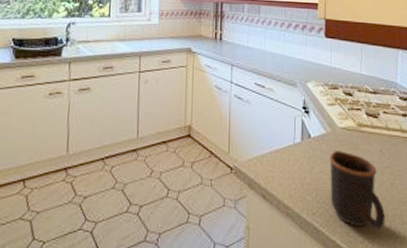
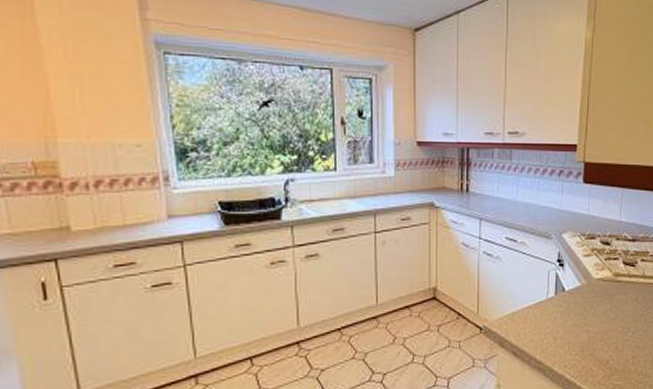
mug: present [329,151,385,230] -> none [583,302,637,376]

